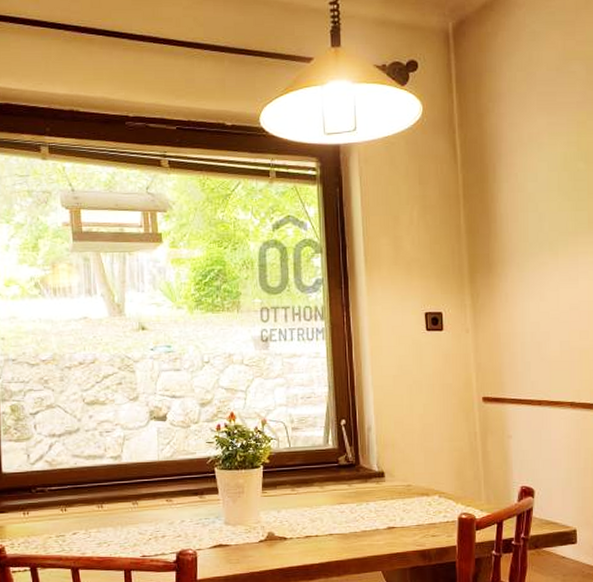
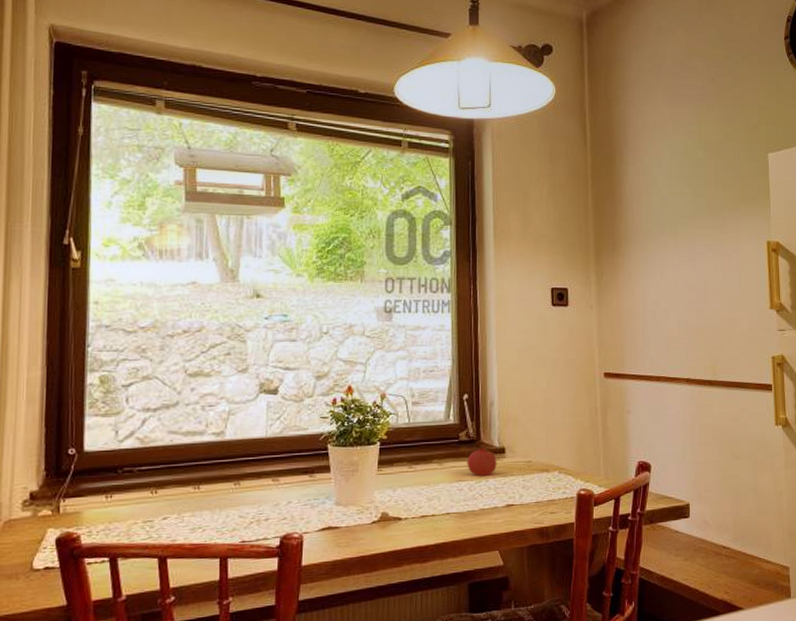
fruit: none [347,469,377,500] -> present [467,445,497,477]

